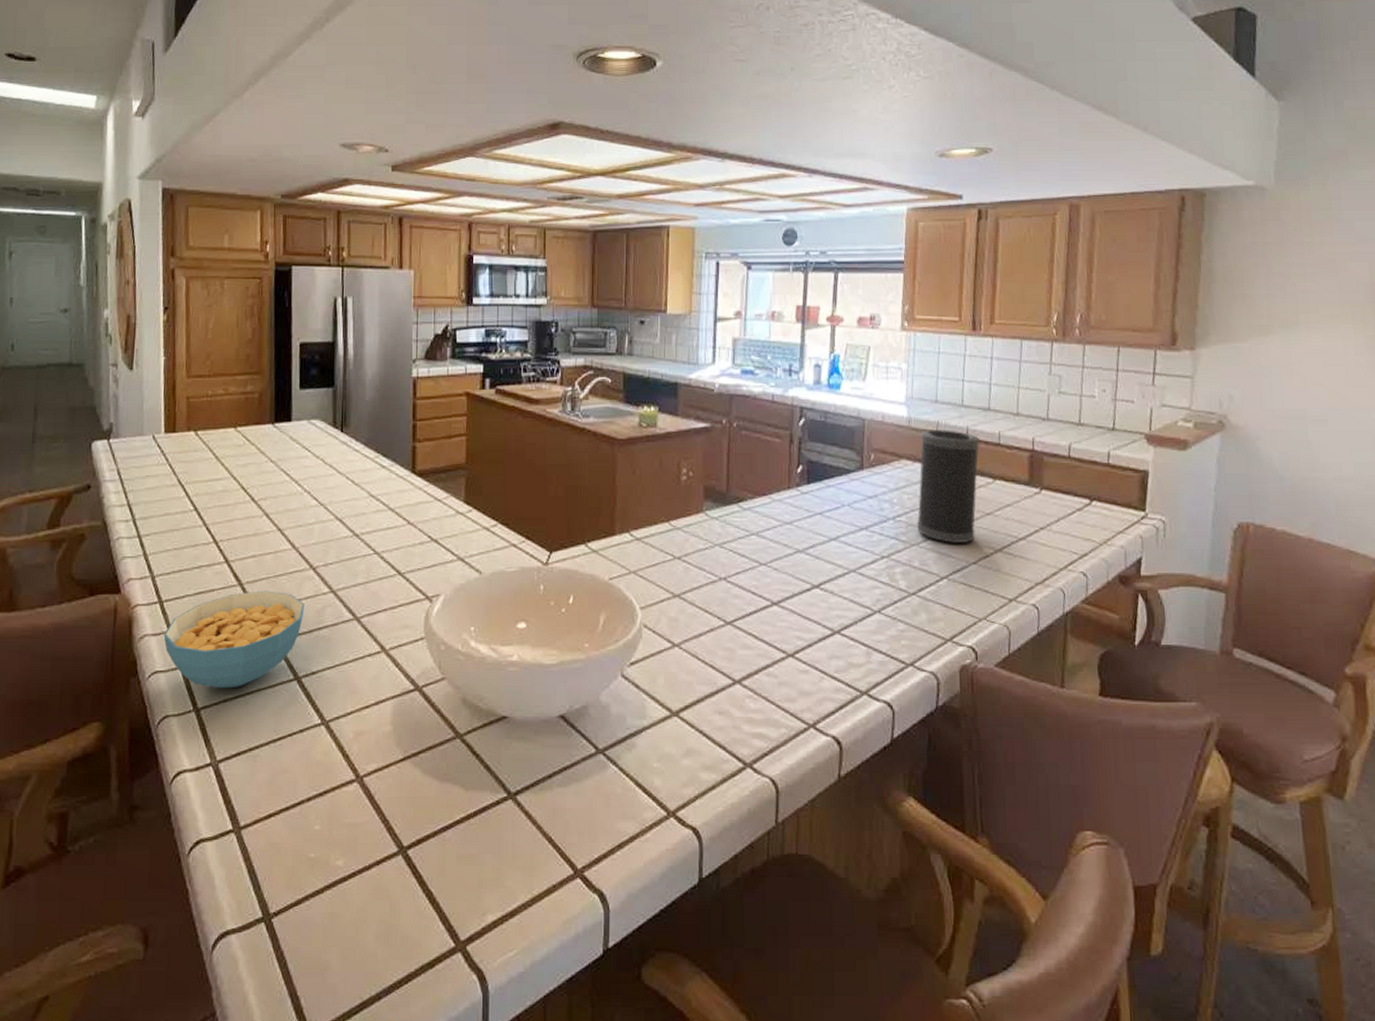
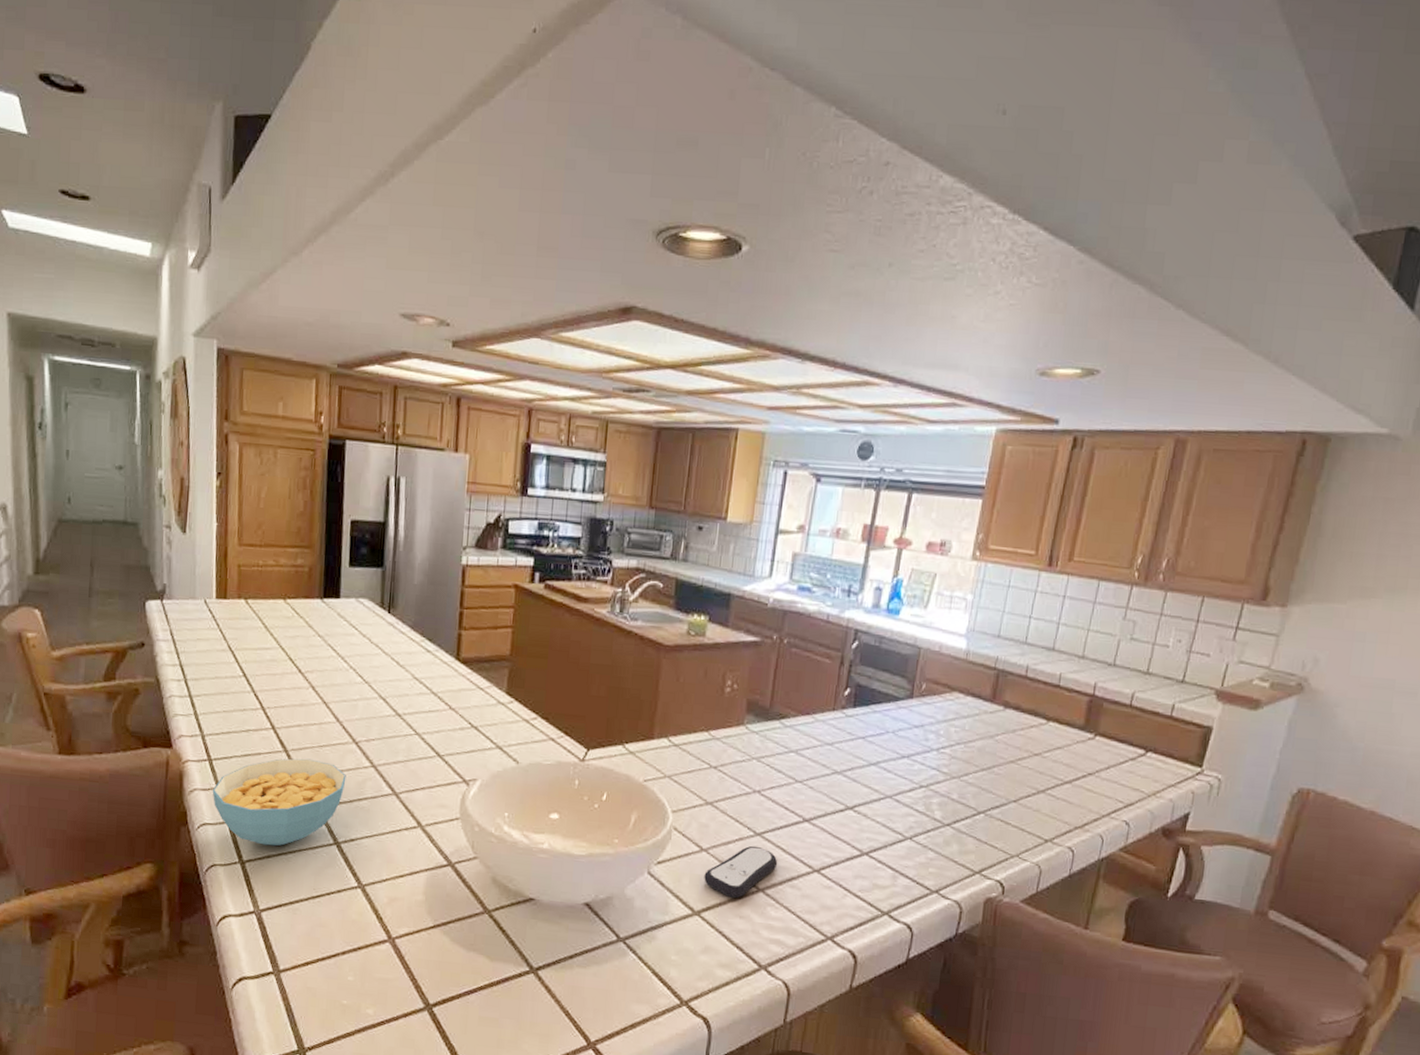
remote control: none [679,635,752,693] -> present [704,845,778,898]
speaker: present [917,430,979,543] -> none [961,664,1038,781]

